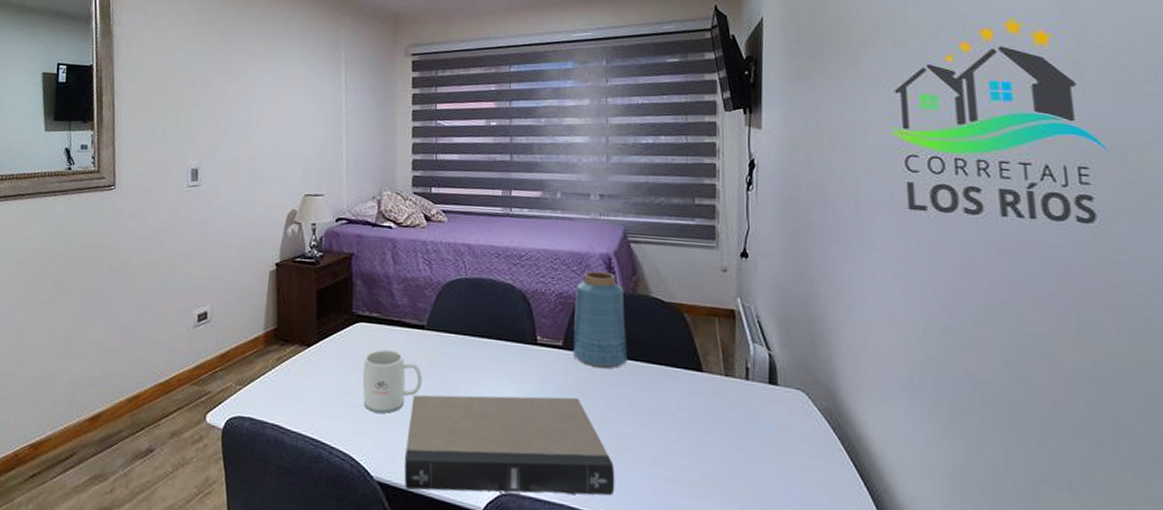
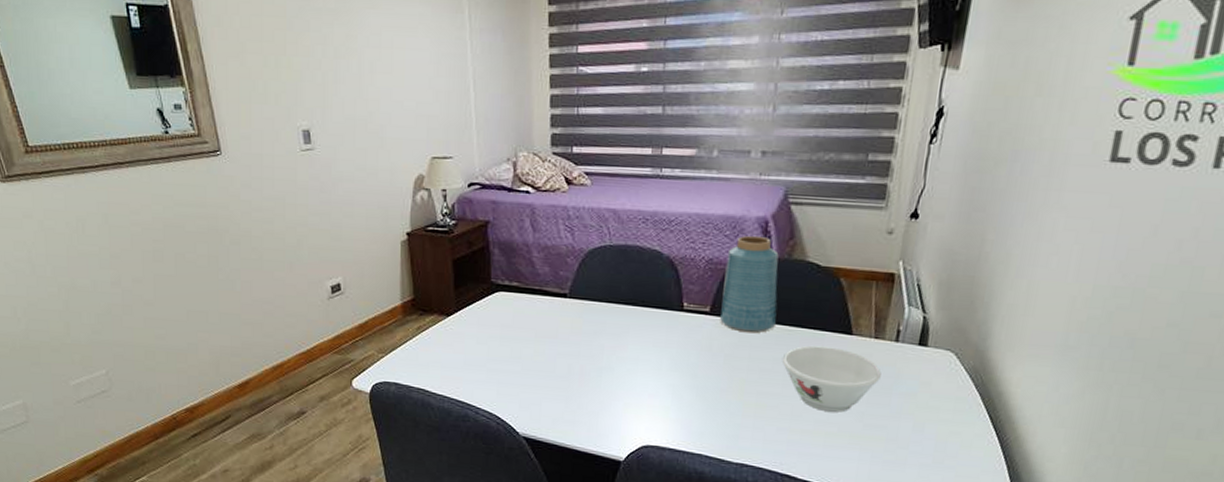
mug: present [362,349,422,414] -> none [505,317,565,377]
book: present [404,394,615,495] -> none [548,359,754,446]
bowl: none [637,382,737,457] -> present [781,345,881,413]

